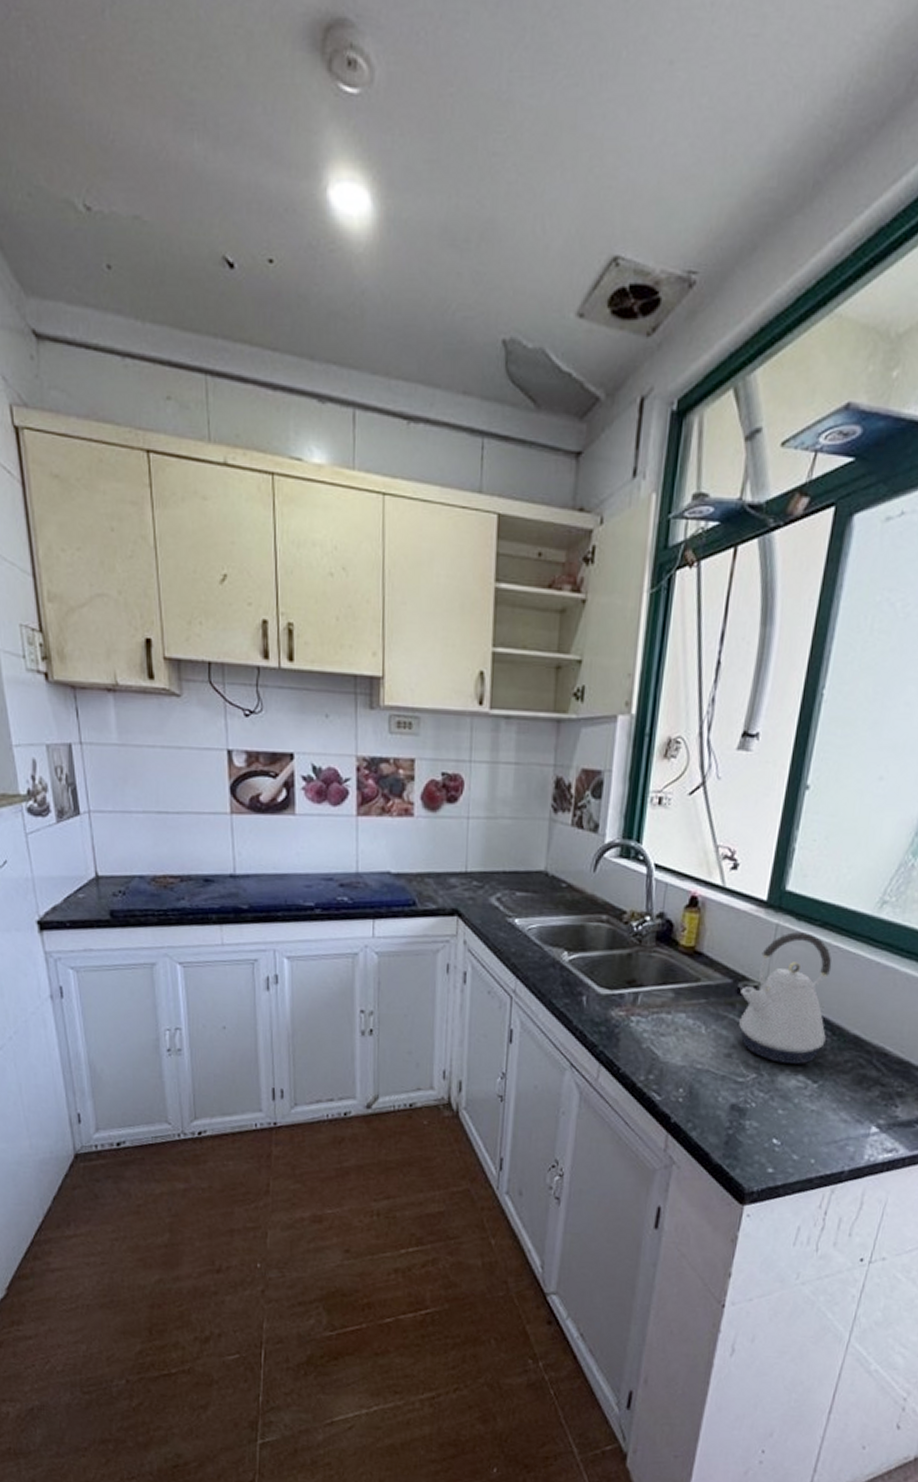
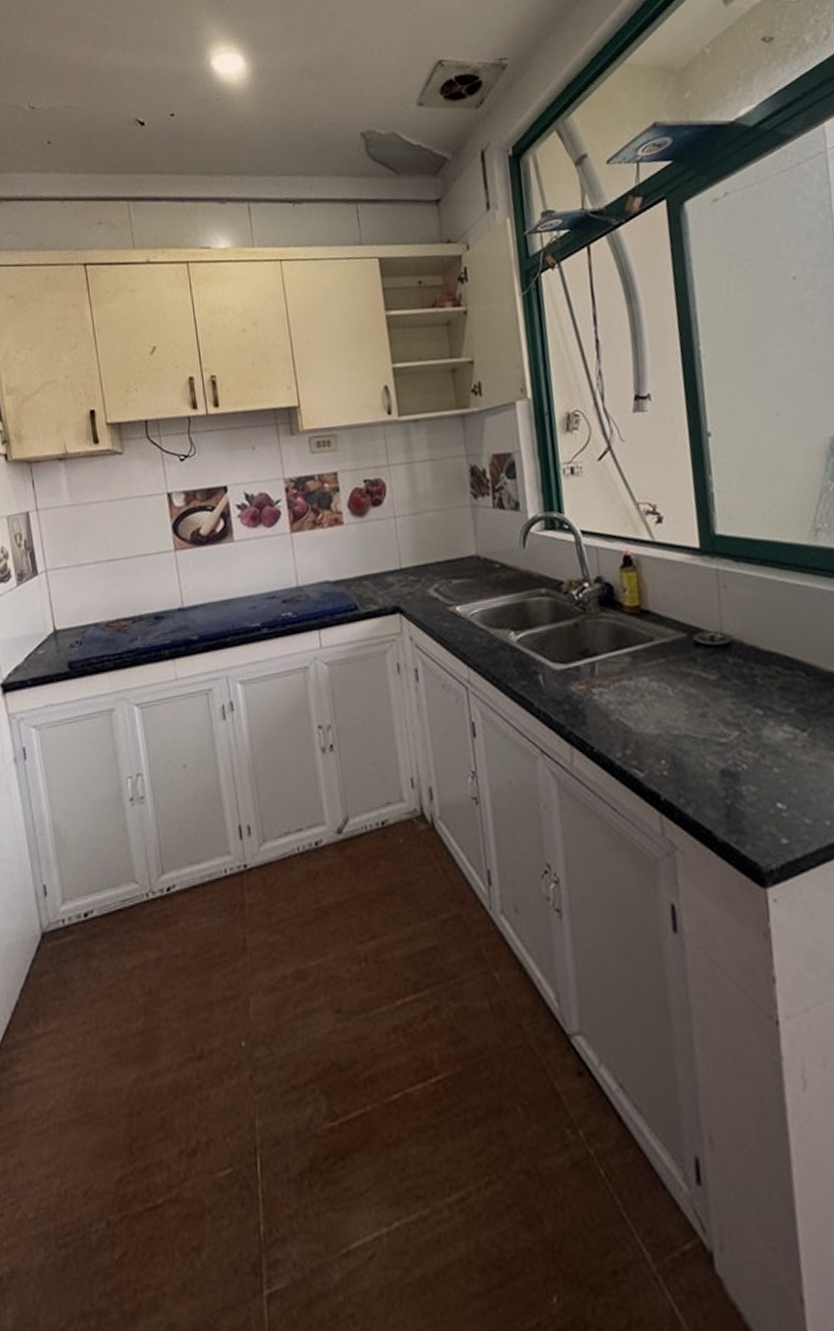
kettle: present [739,931,832,1064] -> none [698,572,802,715]

